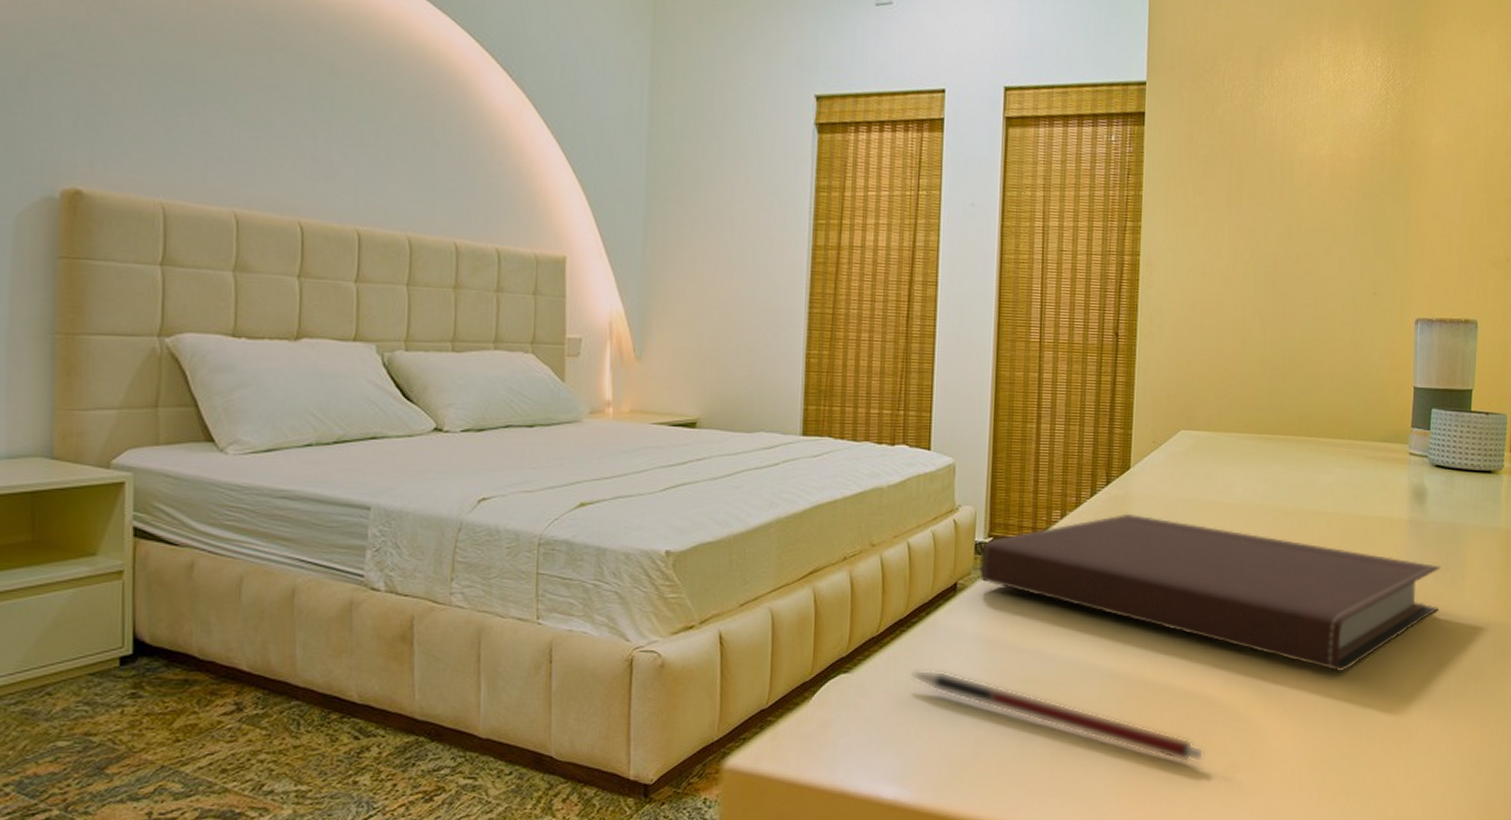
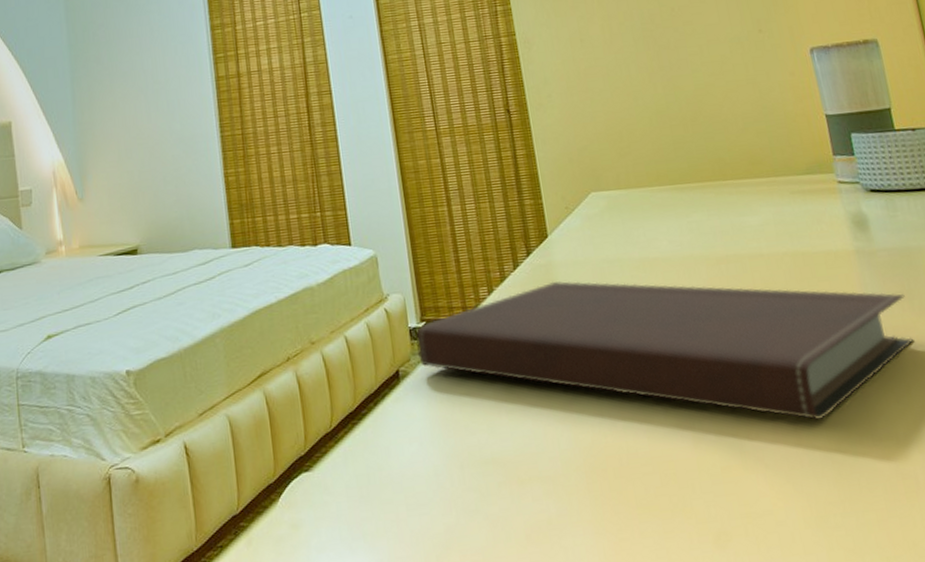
pen: present [910,669,1204,763] -> none [368,459,689,535]

